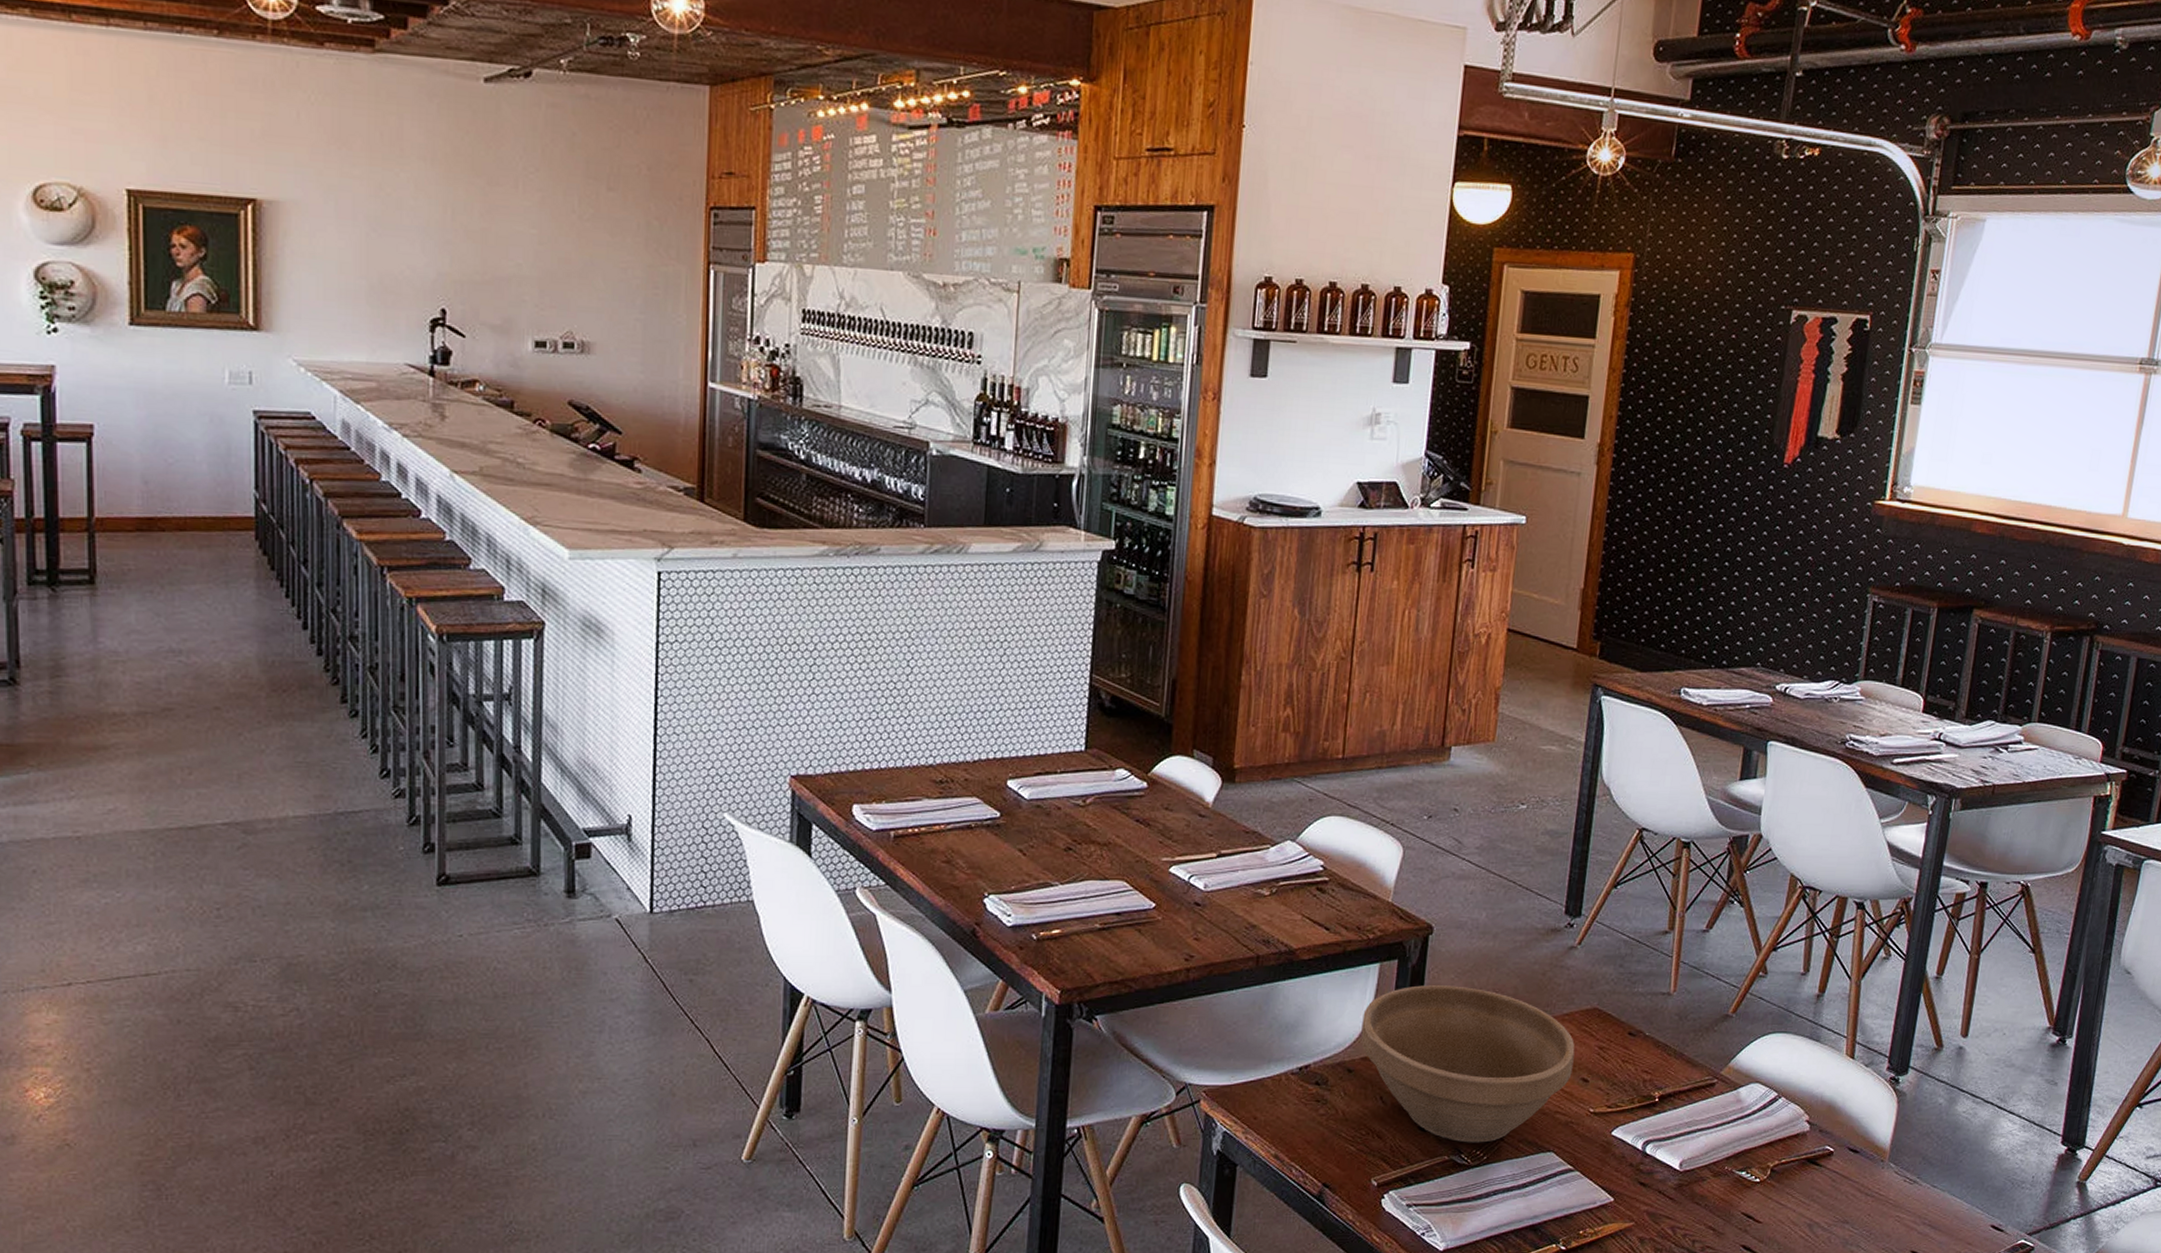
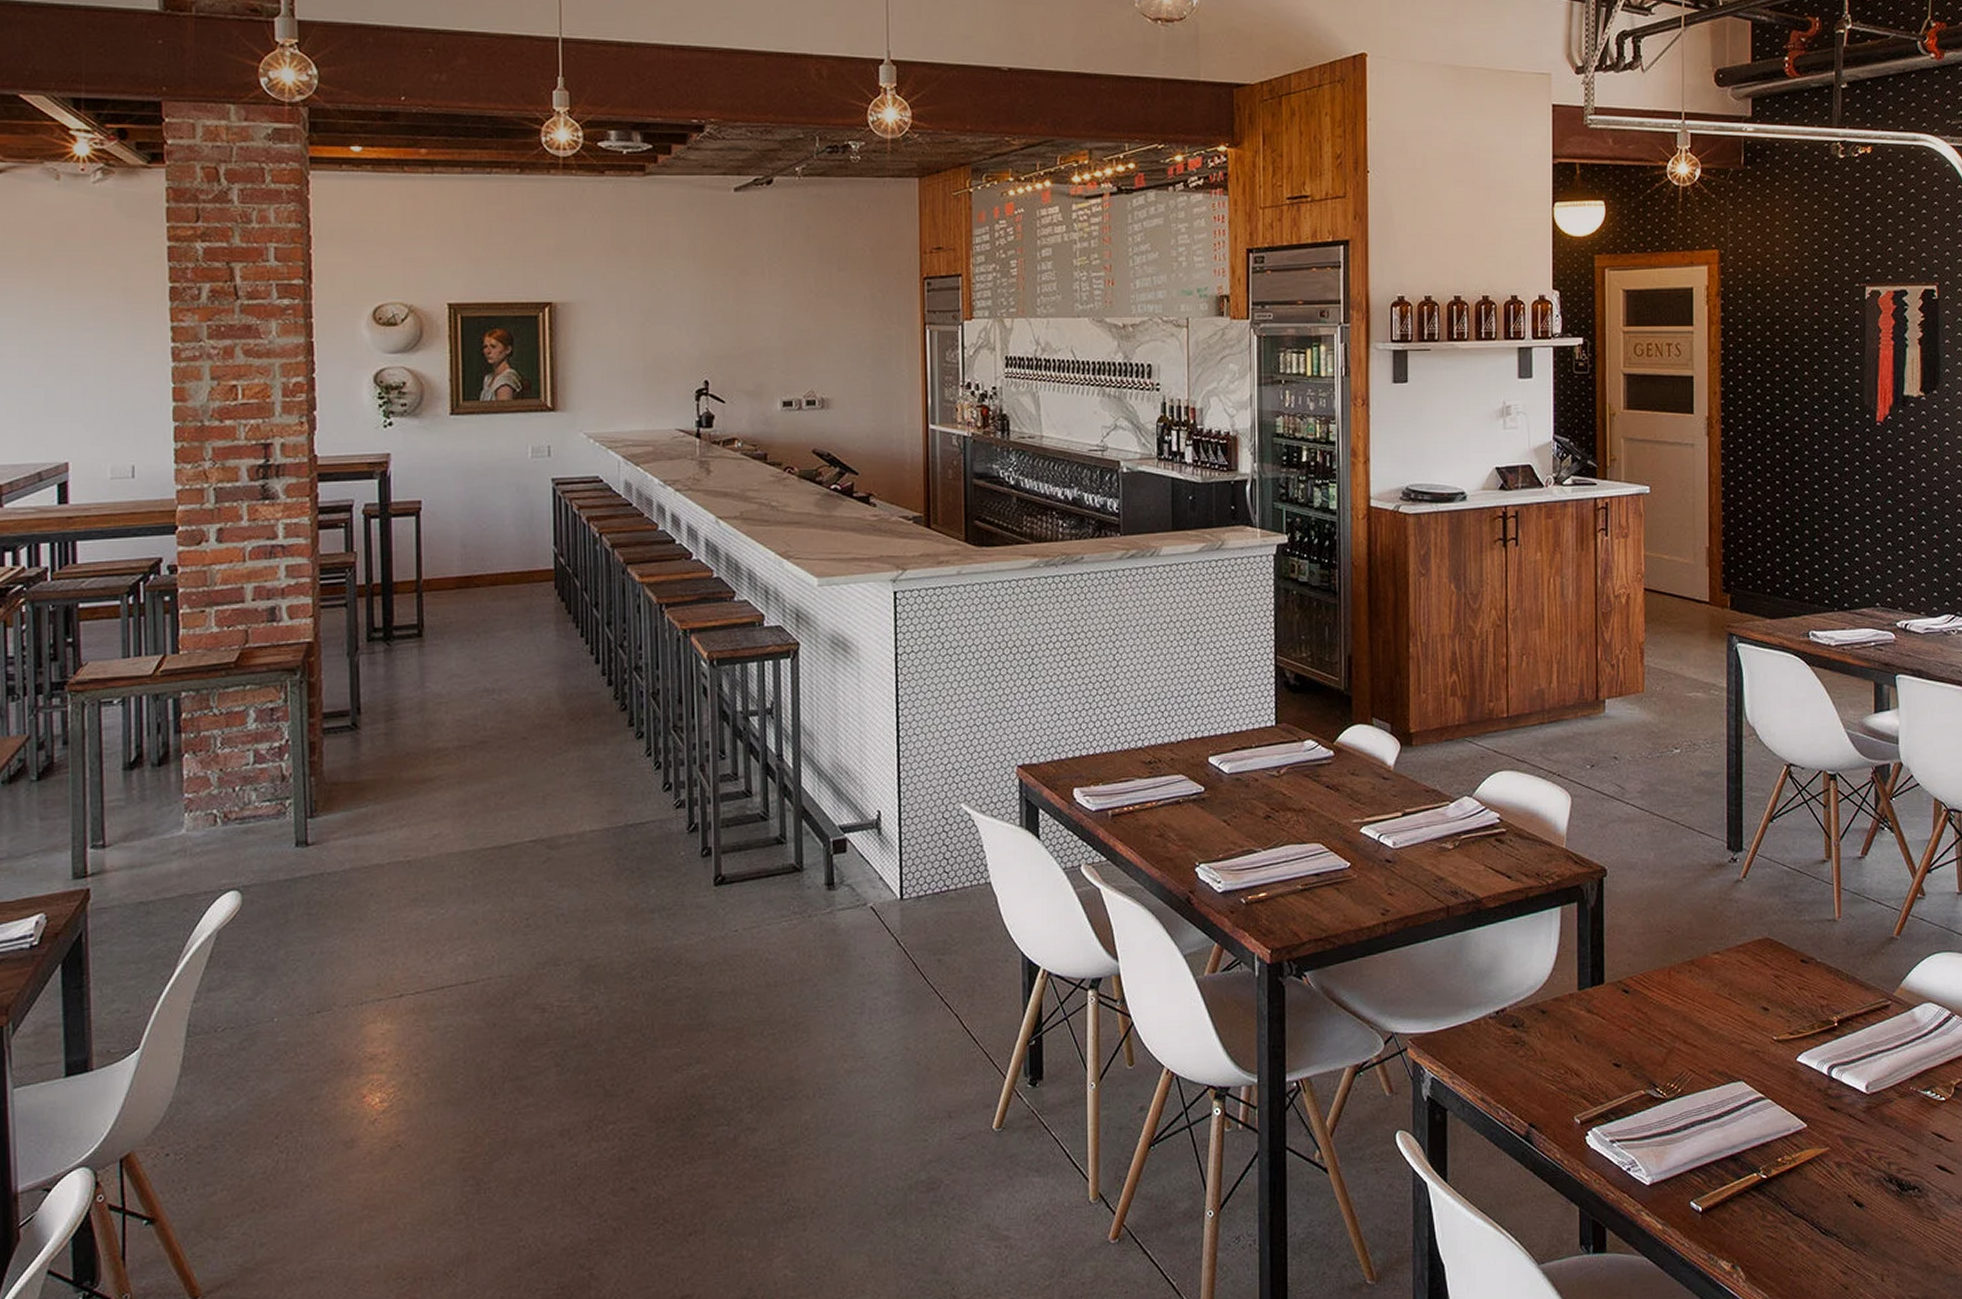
flower pot: present [1361,985,1575,1143] -> none [1550,924,1752,1077]

